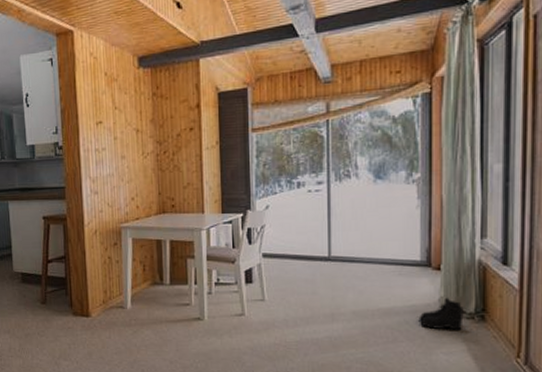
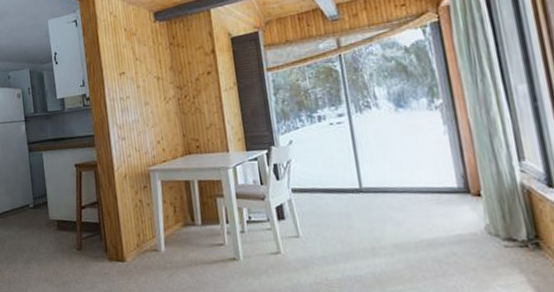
boots: present [419,298,465,330] -> none [466,226,518,260]

